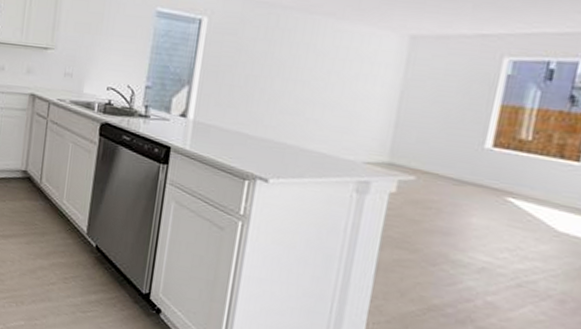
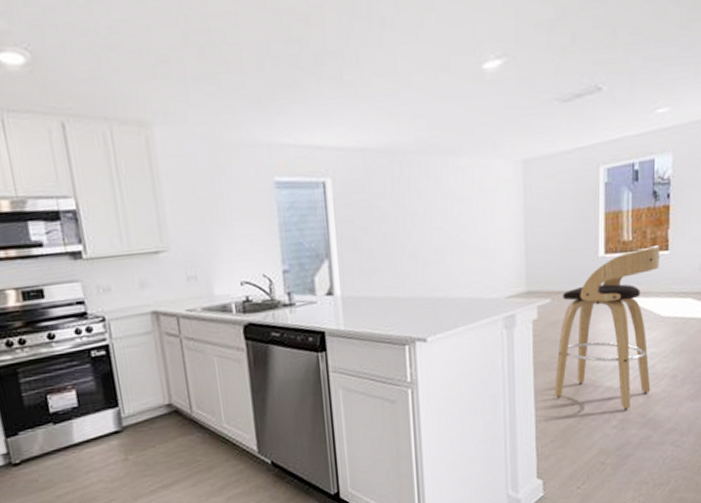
bar stool: none [400,151,569,320] -> present [555,245,660,411]

